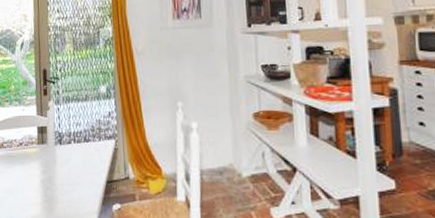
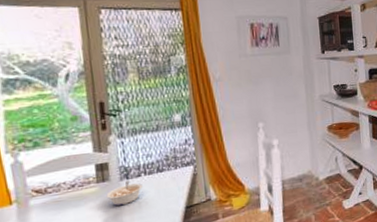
legume: none [44,146,73,170] -> present [106,180,144,206]

